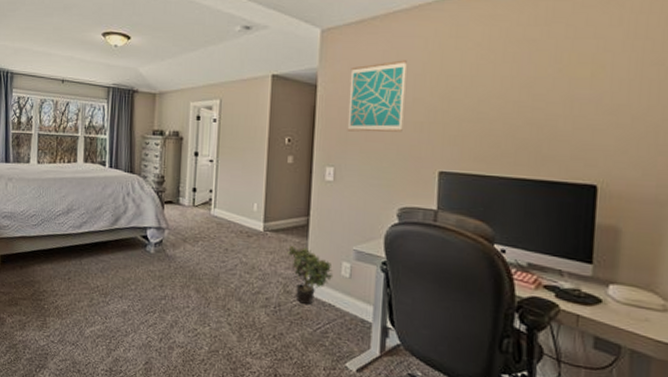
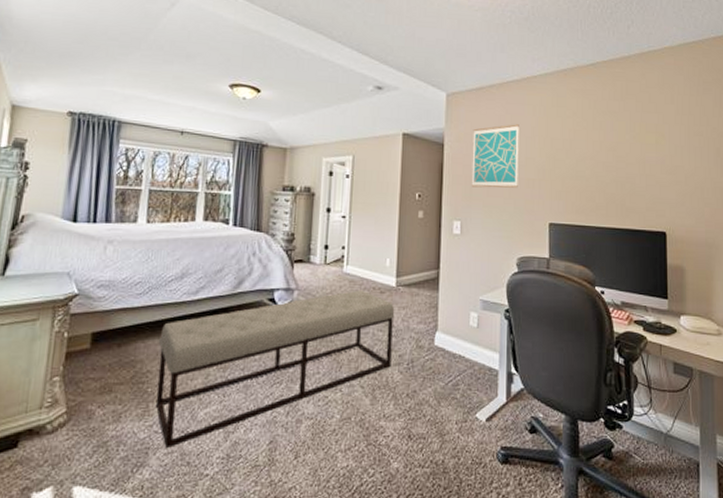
bench: none [51,232,262,357] -> present [155,290,395,449]
potted plant: present [286,245,334,305] -> none [418,299,463,359]

